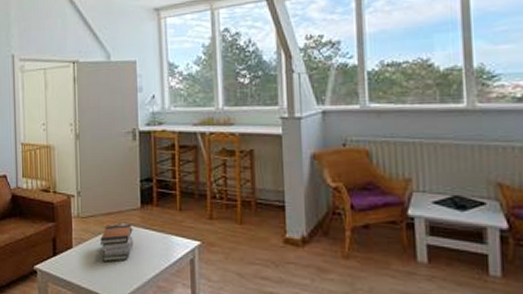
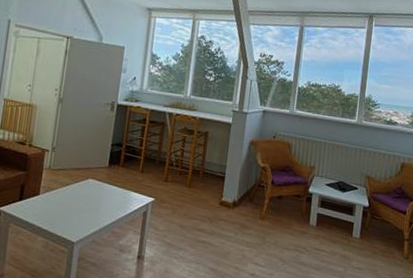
book stack: present [100,223,133,261] -> none [66,178,98,209]

